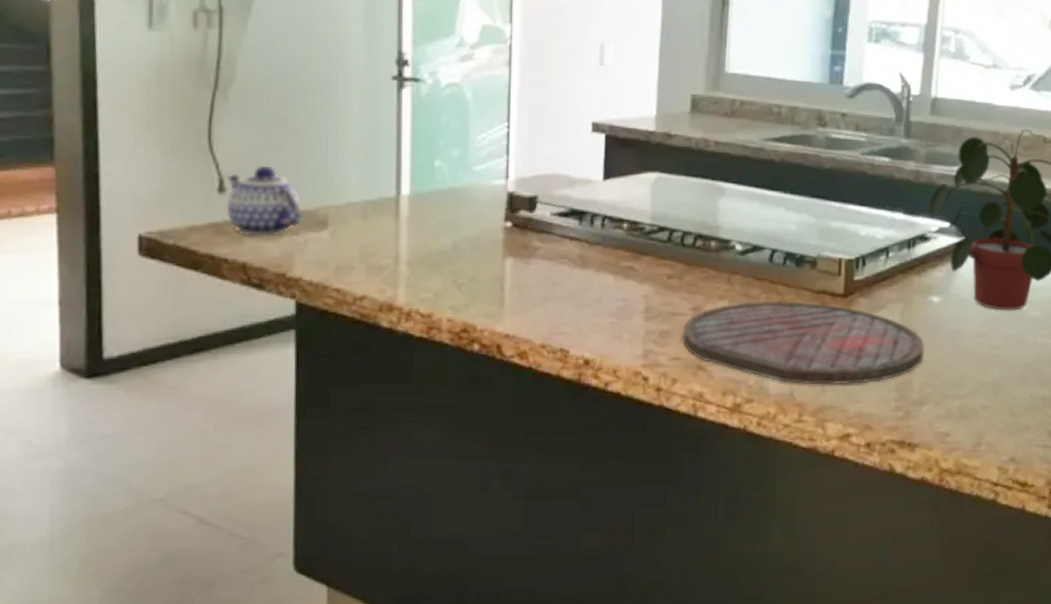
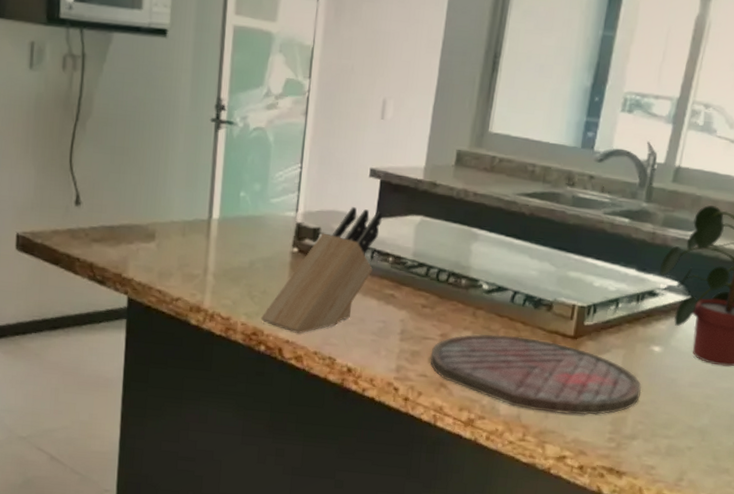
teapot: present [226,165,303,236] -> none [80,185,137,242]
knife block: none [471,168,611,324] -> present [260,207,382,333]

